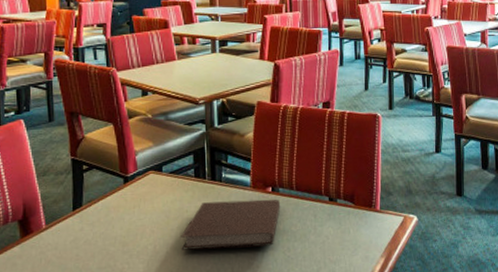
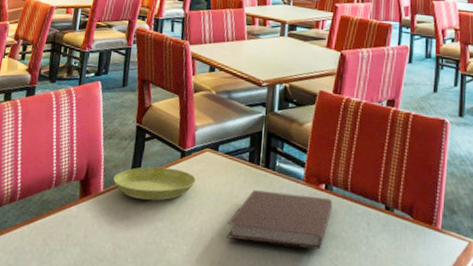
saucer: none [55,194,143,230] -> present [113,166,196,201]

